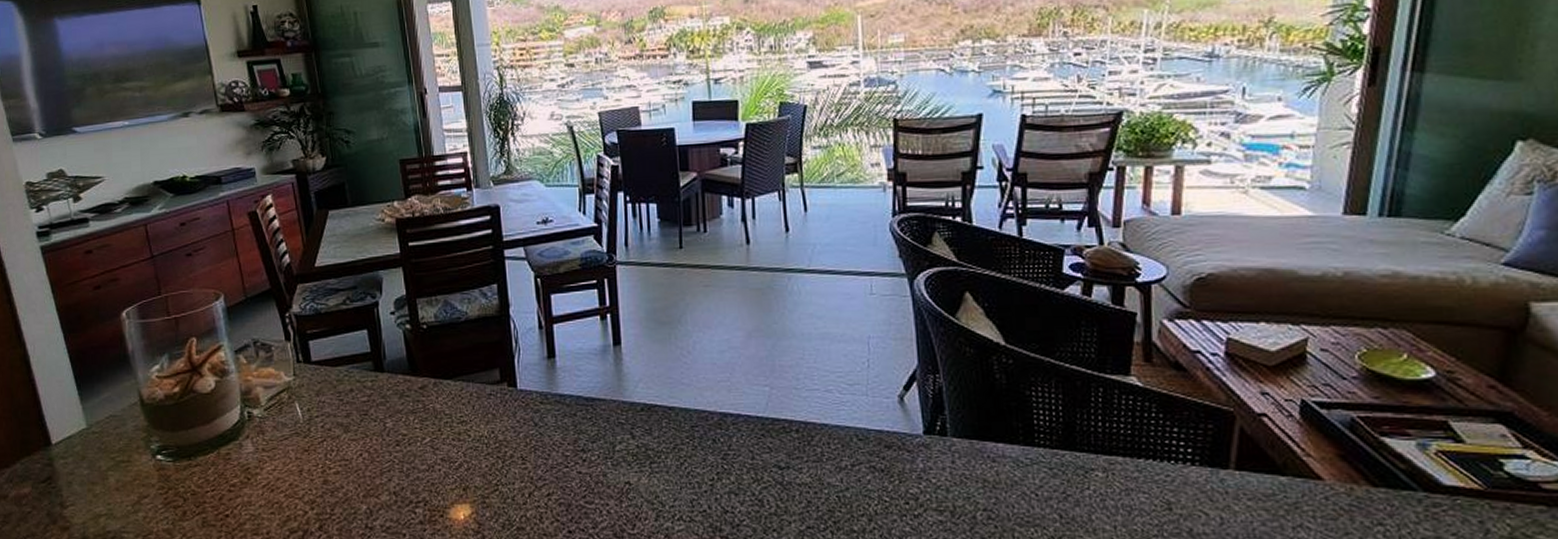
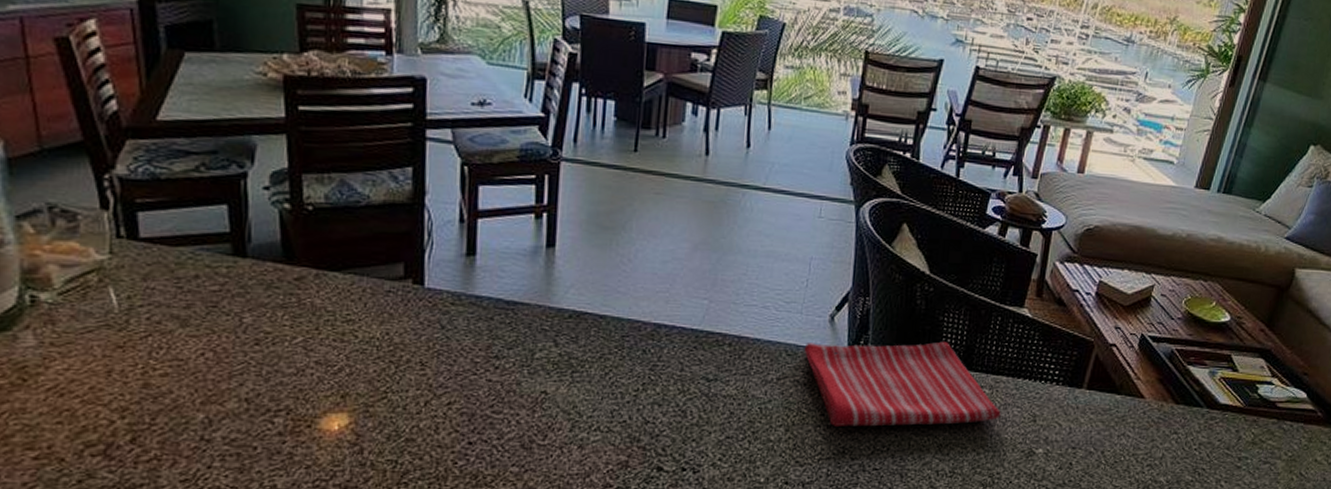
dish towel: none [875,419,1123,516] -> present [804,341,1001,427]

